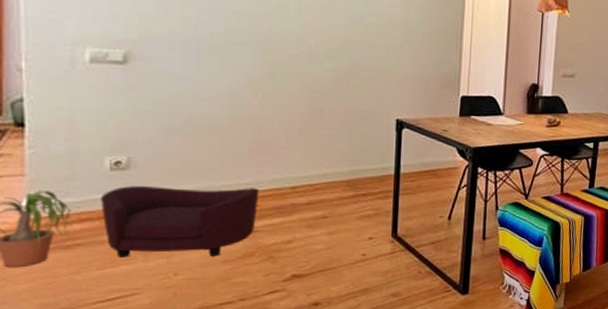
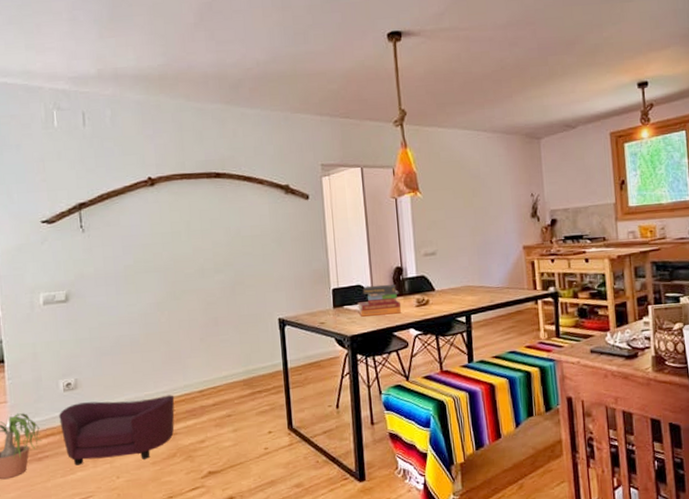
books: none [486,98,532,131] -> present [357,284,401,317]

